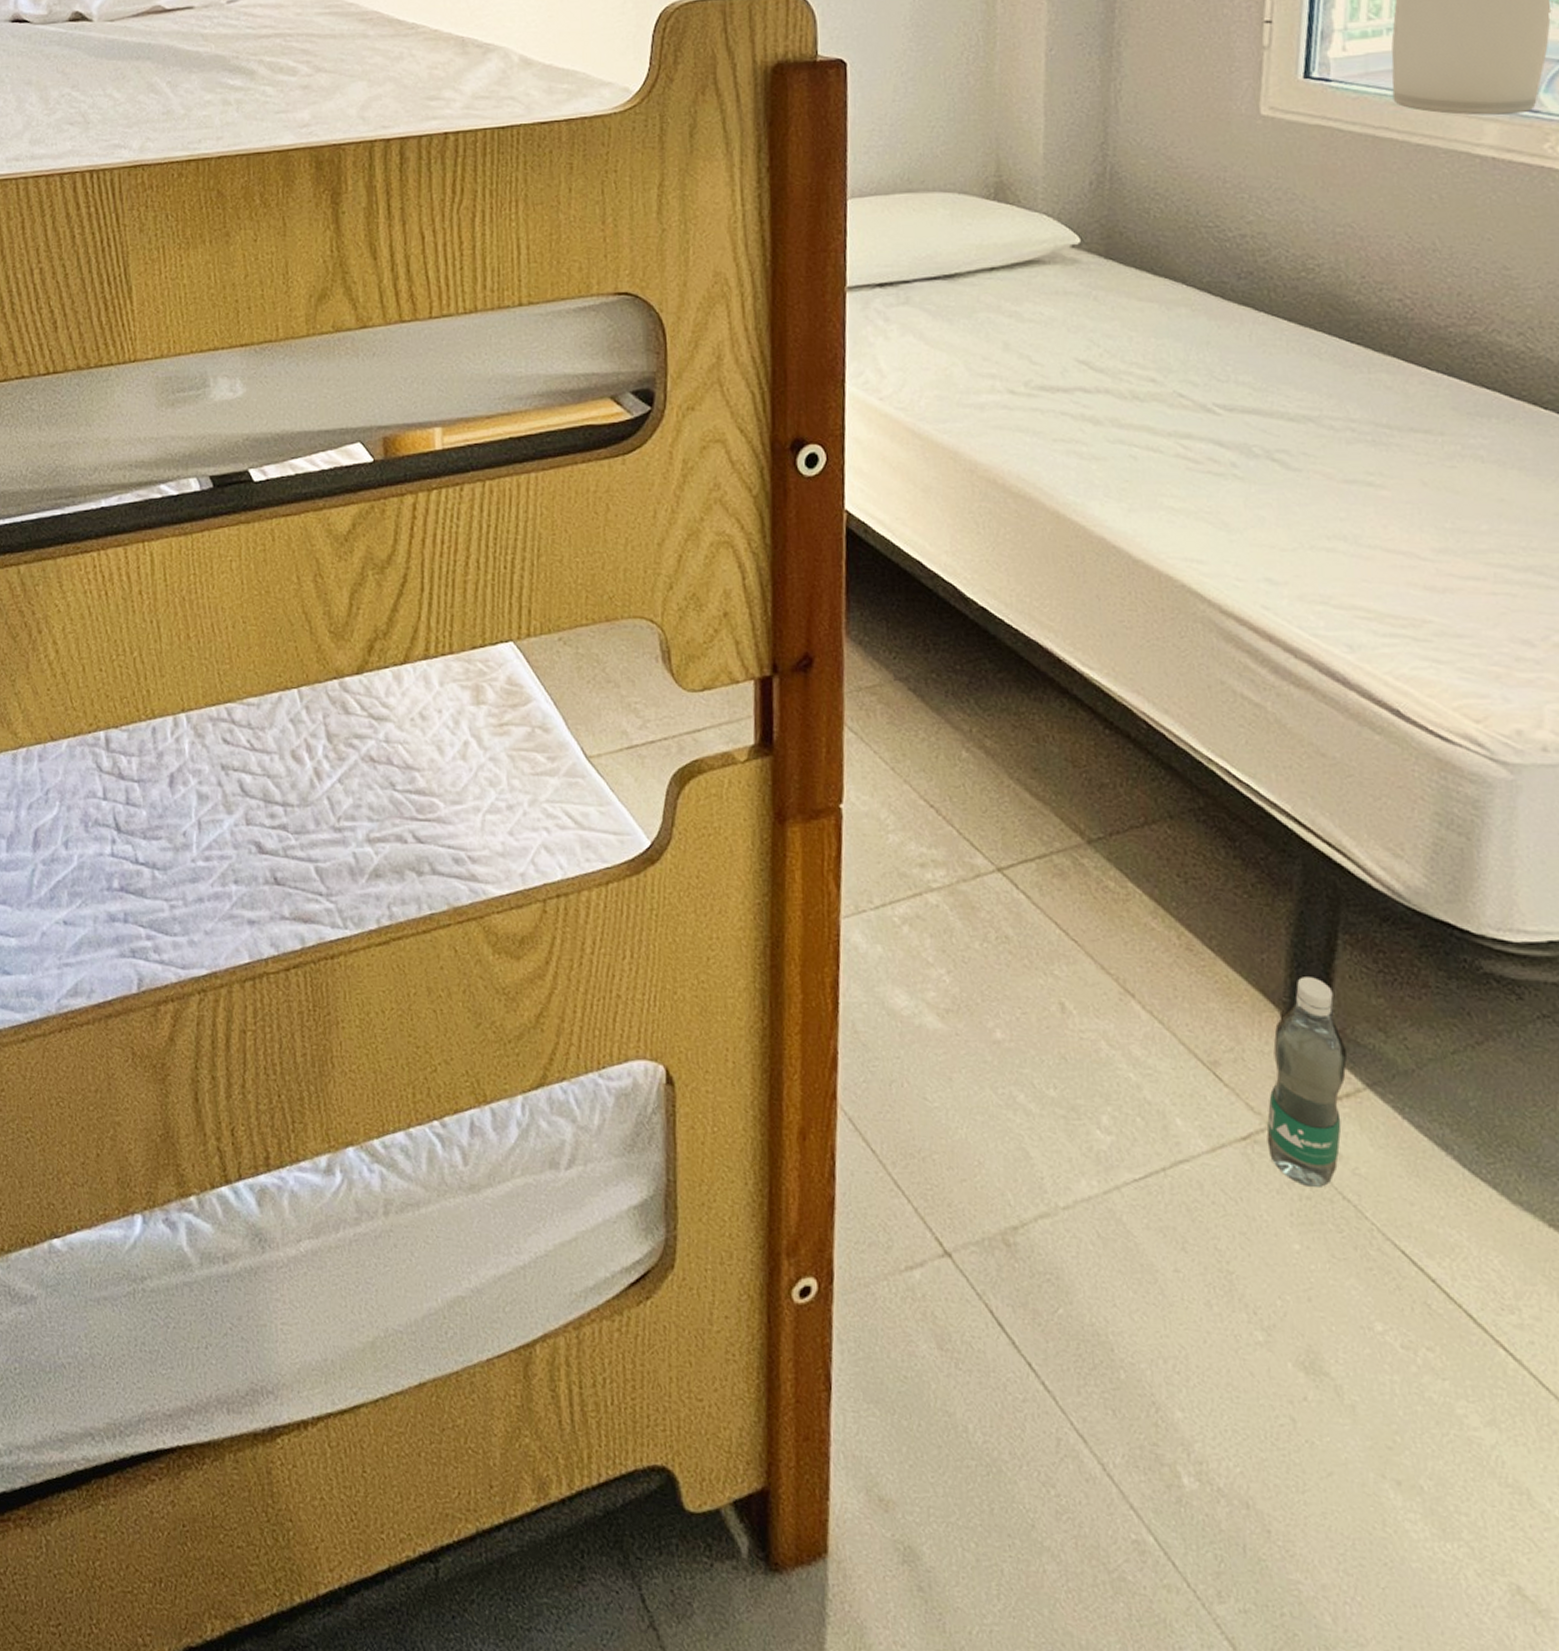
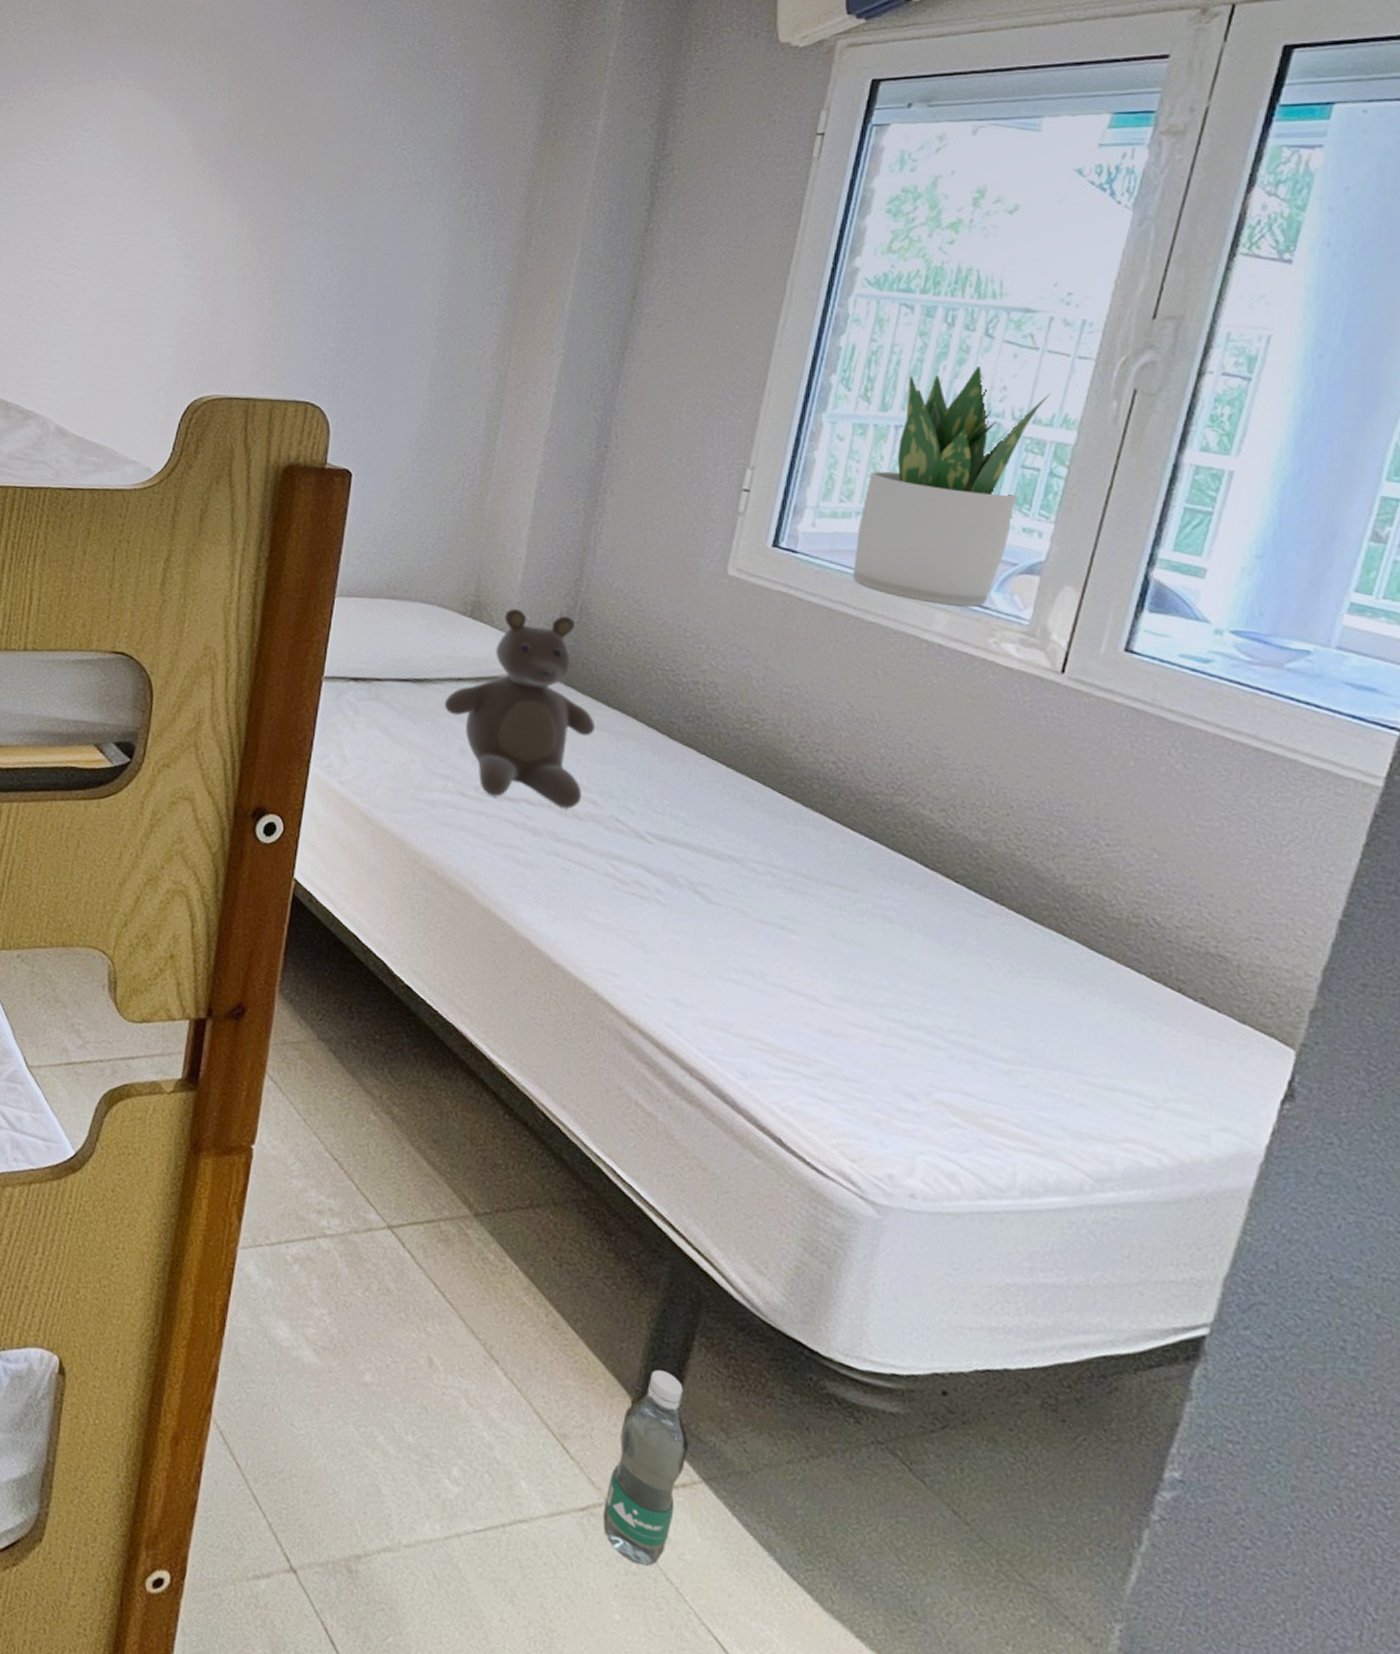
teddy bear: none [979,184,1144,391] -> present [444,609,596,809]

